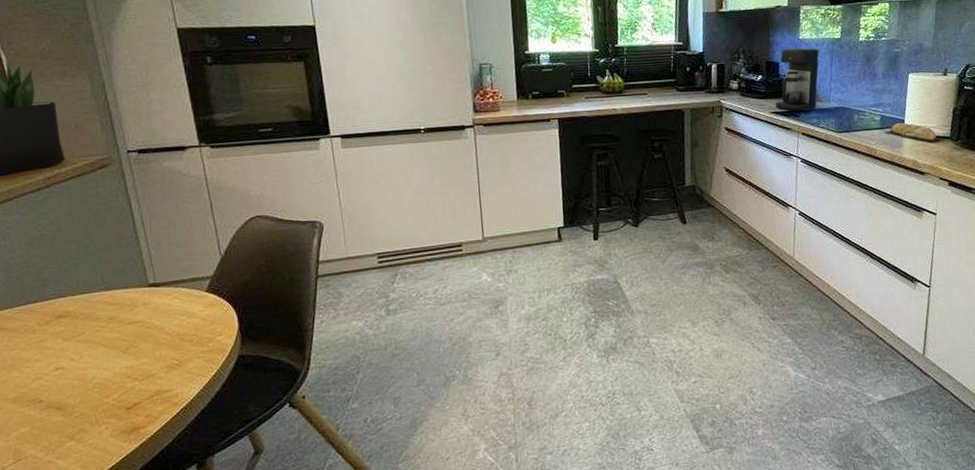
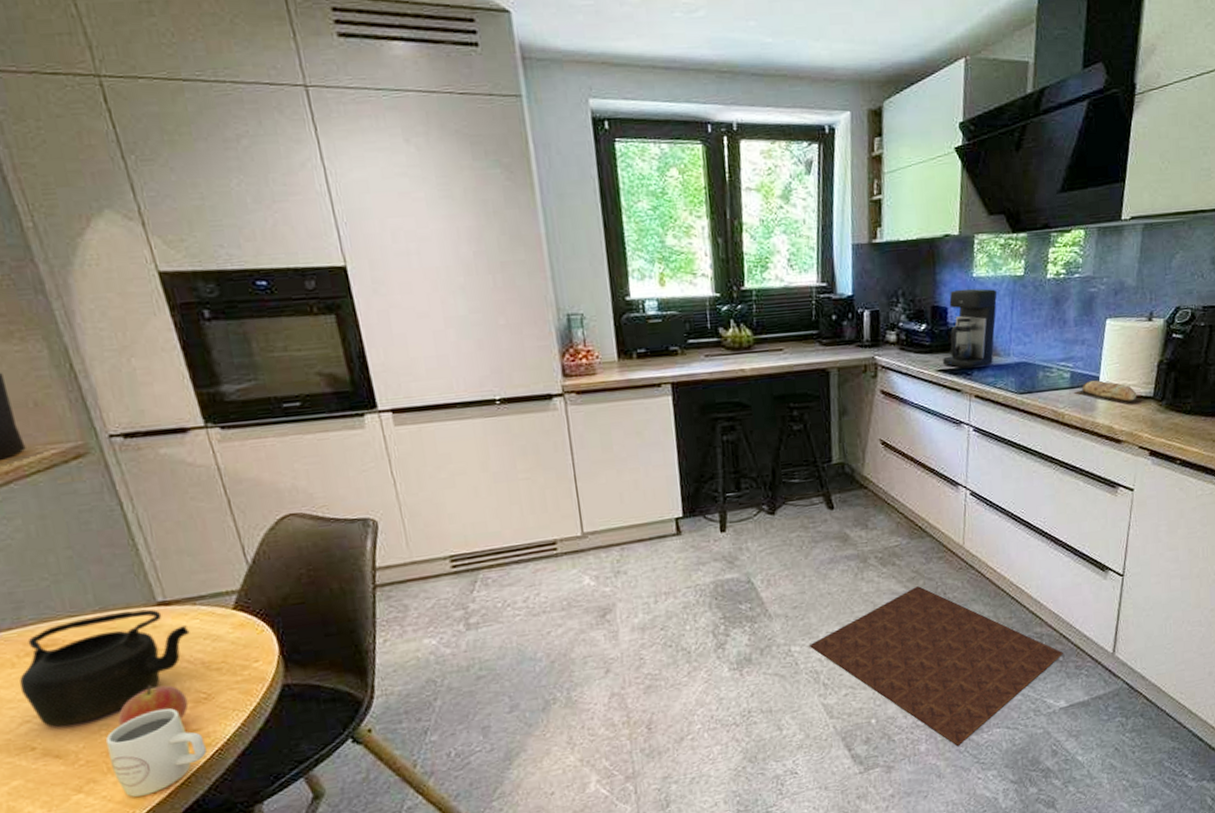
teapot: none [37,289,171,384] -> present [19,609,190,727]
mug: none [97,371,174,446] -> present [105,708,207,797]
fruit: none [108,351,164,386] -> present [118,684,189,727]
doormat: none [665,290,880,431] -> present [810,586,1063,746]

